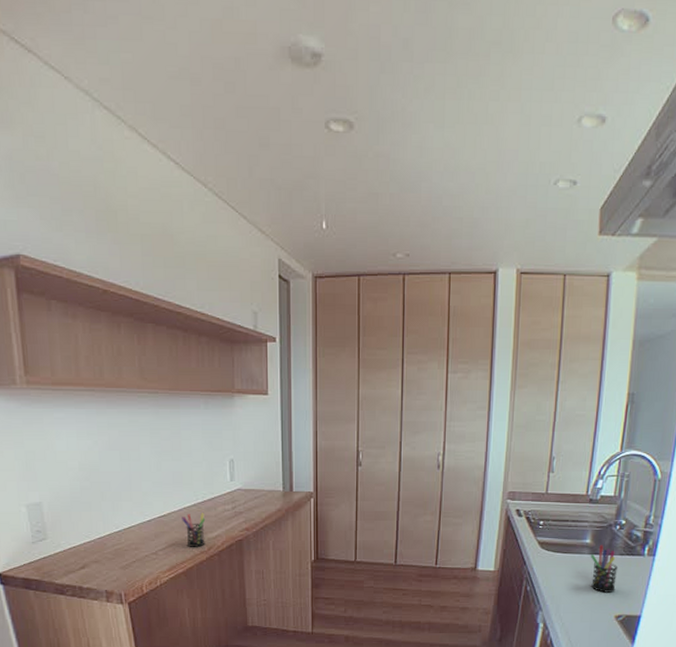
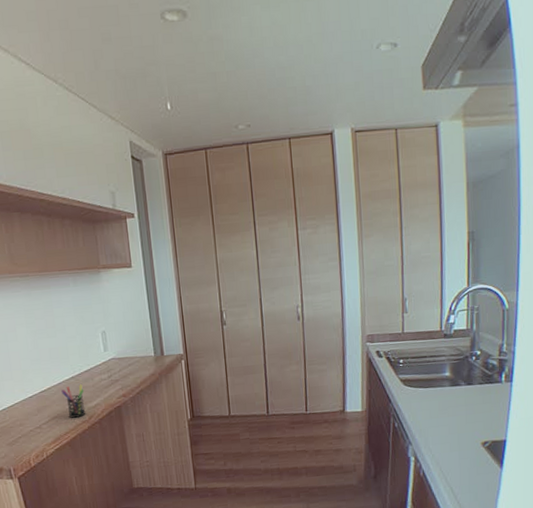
pen holder: present [590,545,618,593] -> none [451,376,479,422]

